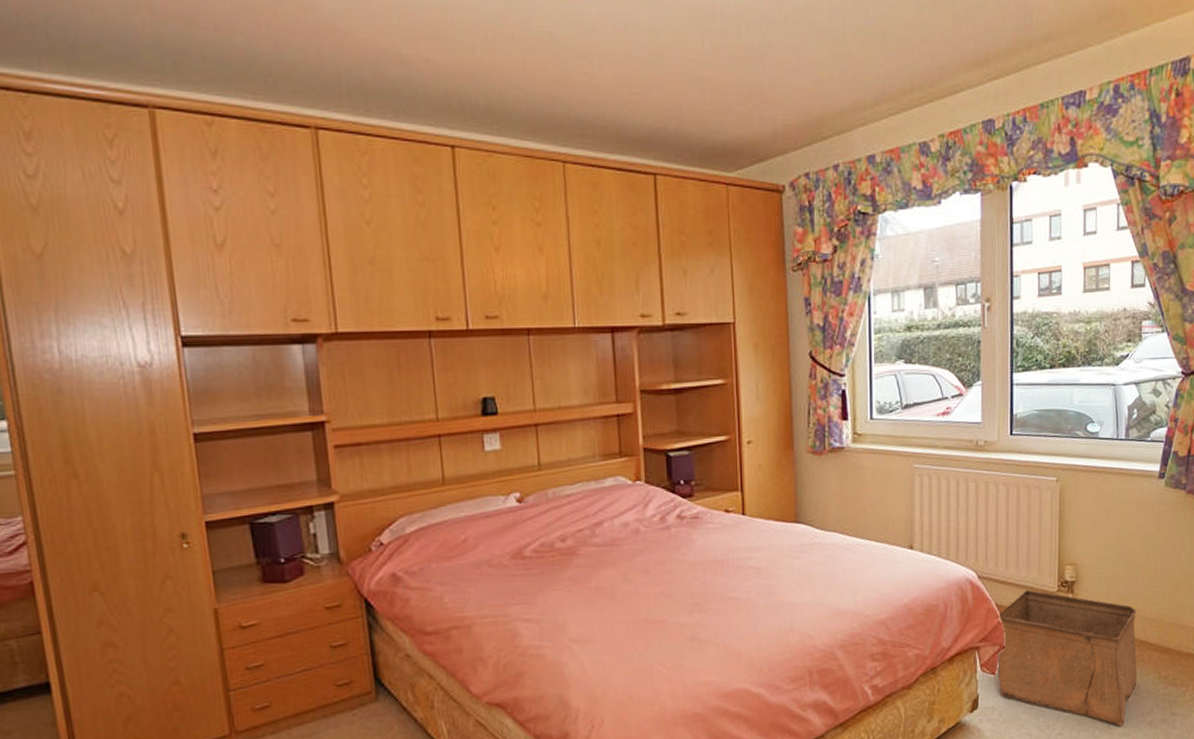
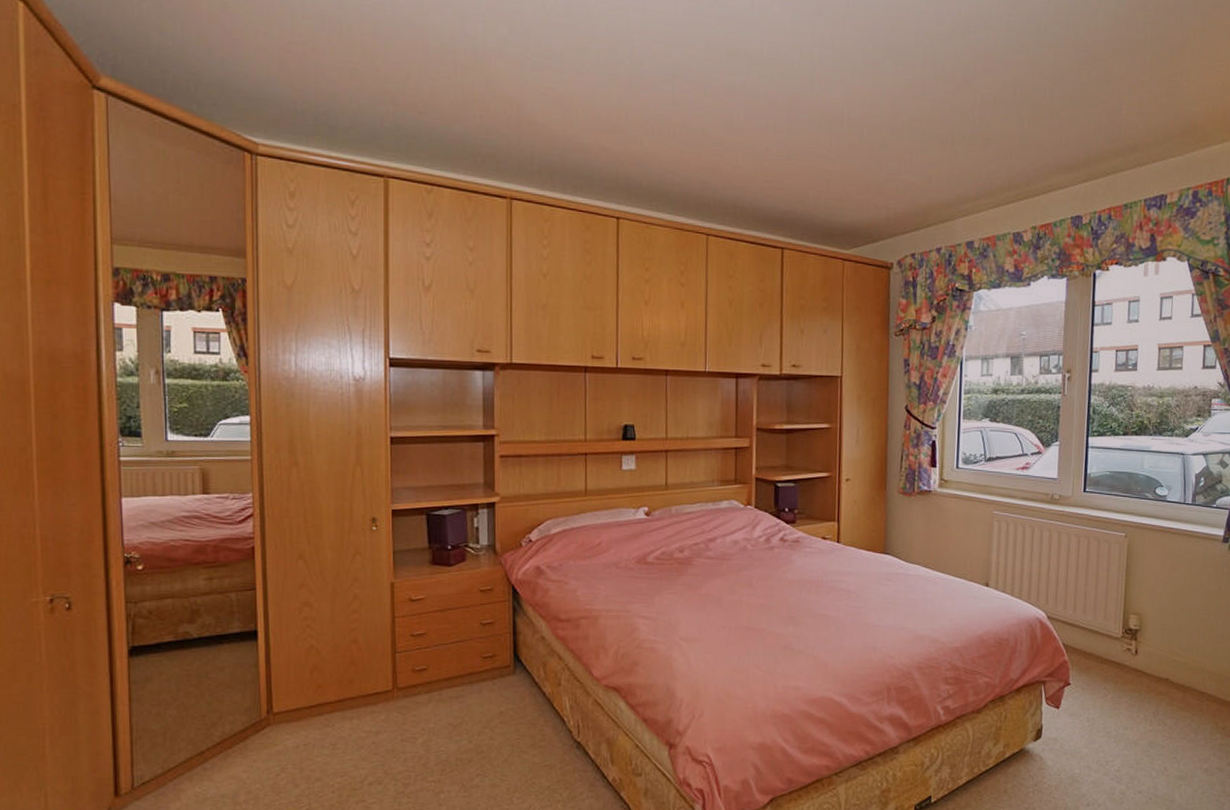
storage bin: present [997,590,1138,726] -> none [1061,633,1197,769]

